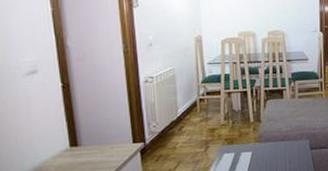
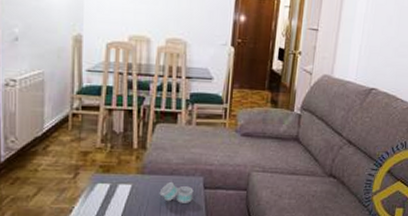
napkin ring: none [275,147,303,163] -> present [159,182,194,203]

